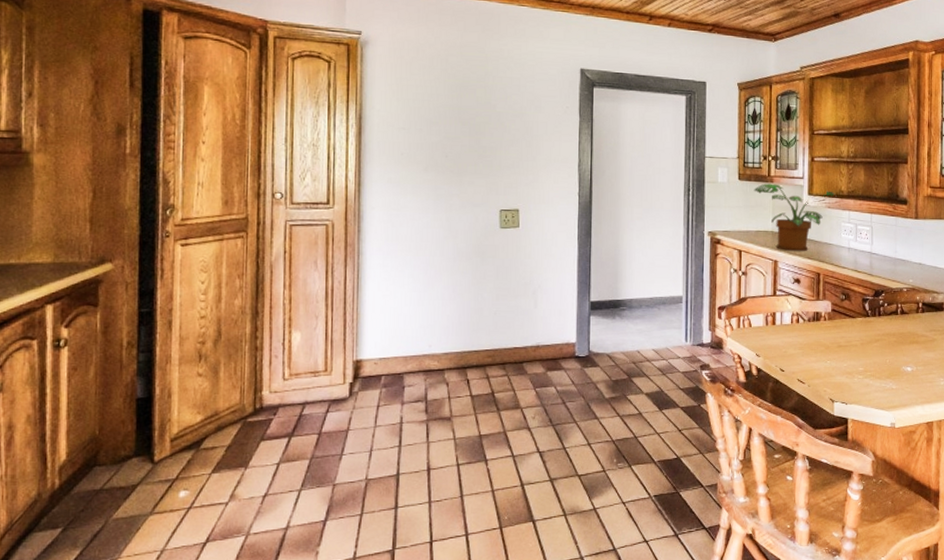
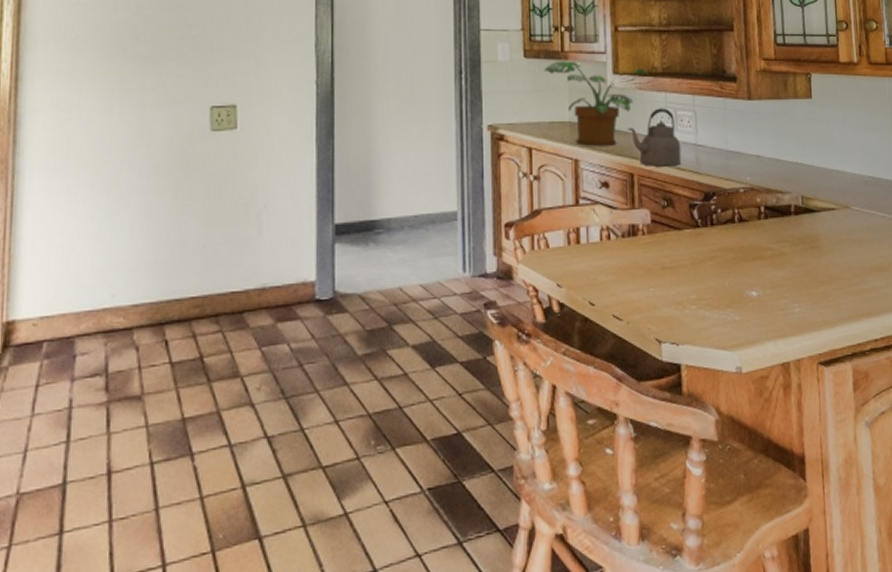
kettle: none [817,223,859,269] -> present [627,108,682,167]

